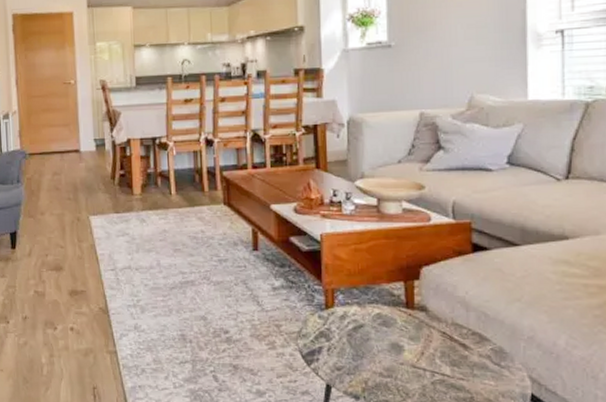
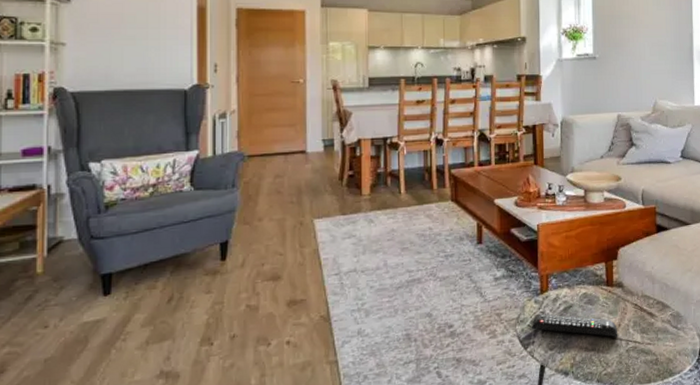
remote control: none [315,330,421,366] -> present [531,313,618,337]

